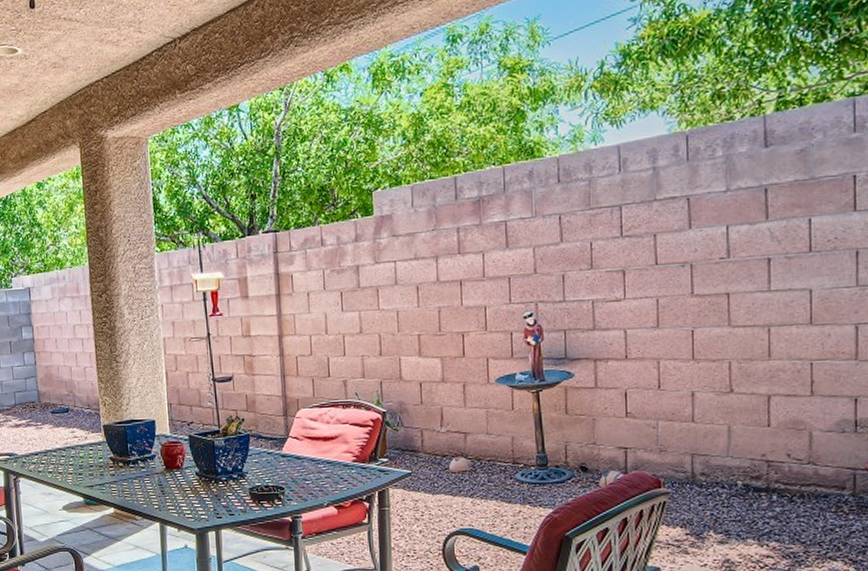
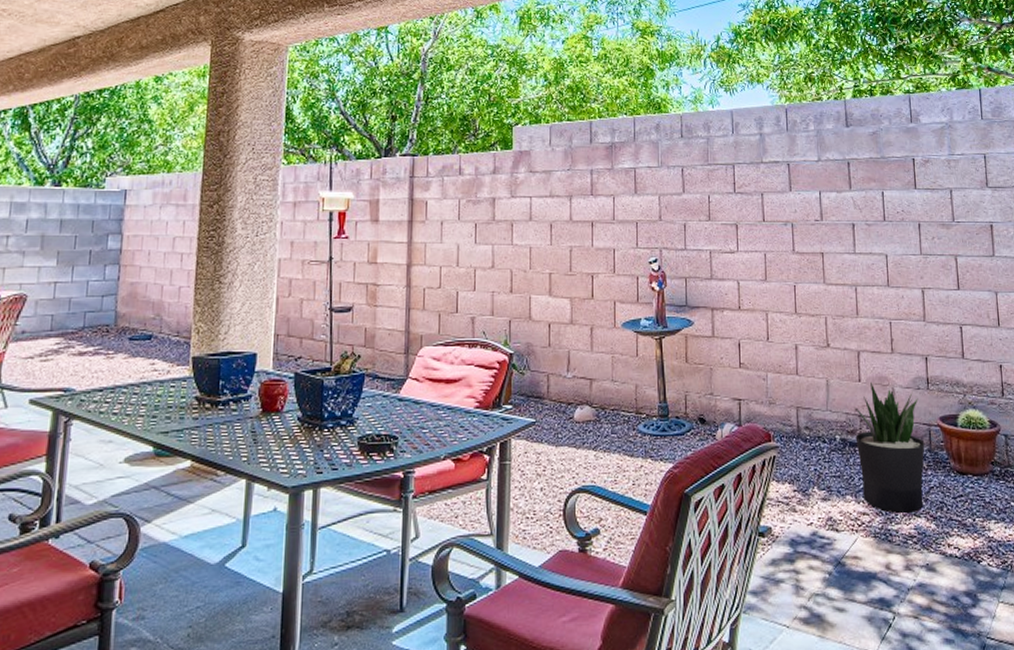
planter: none [760,427,848,556] -> present [854,382,925,513]

